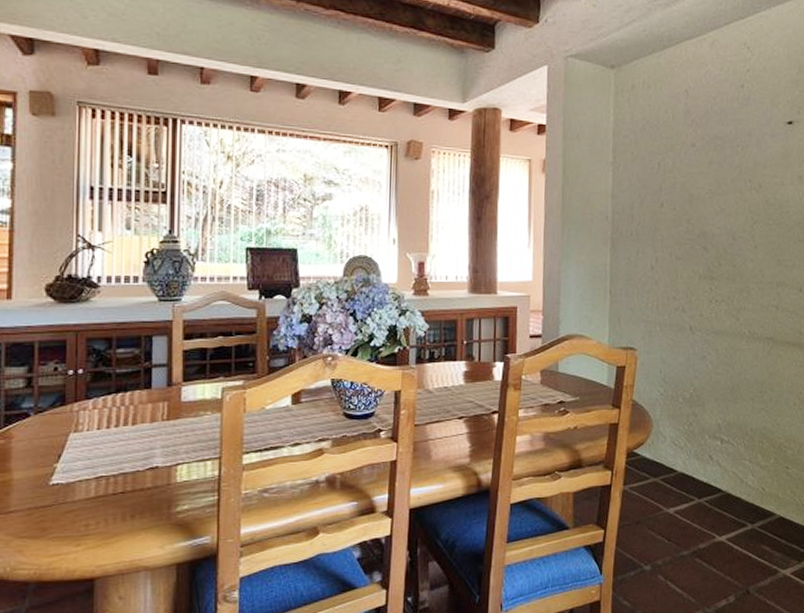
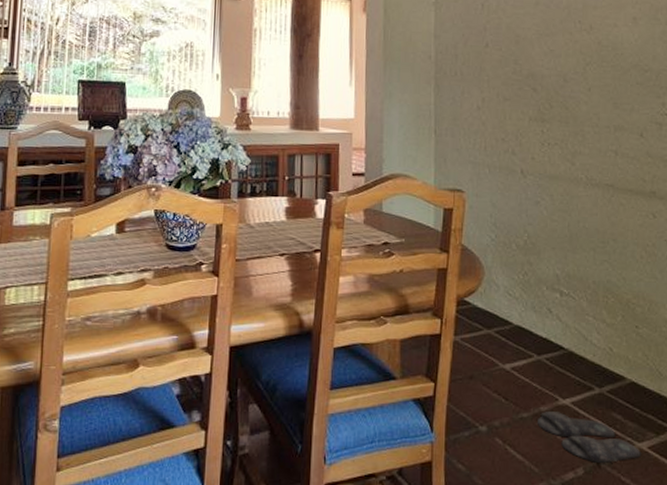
slippers: none [696,548,785,590] -> present [538,411,641,463]

